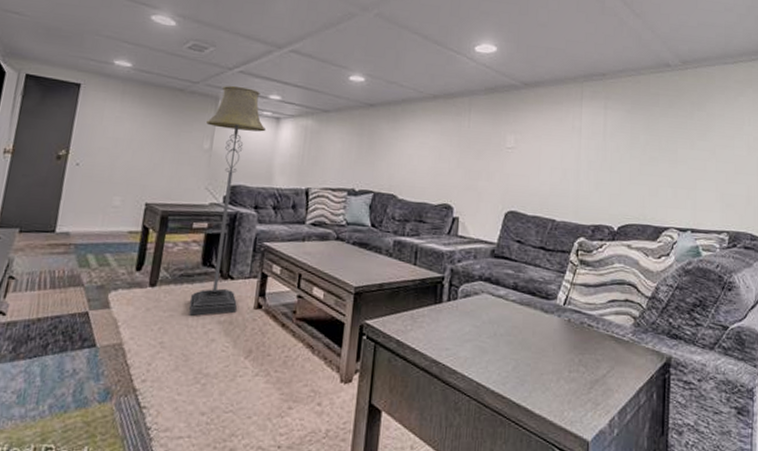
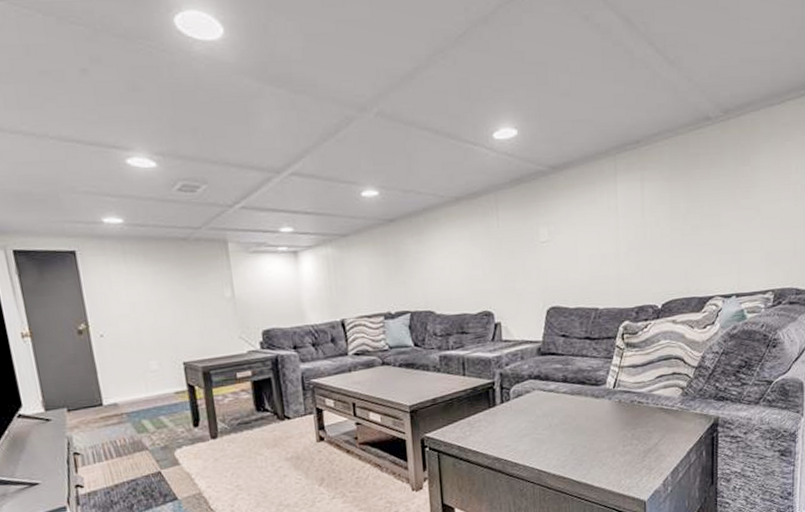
floor lamp: present [189,85,266,316] -> none [221,224,300,458]

